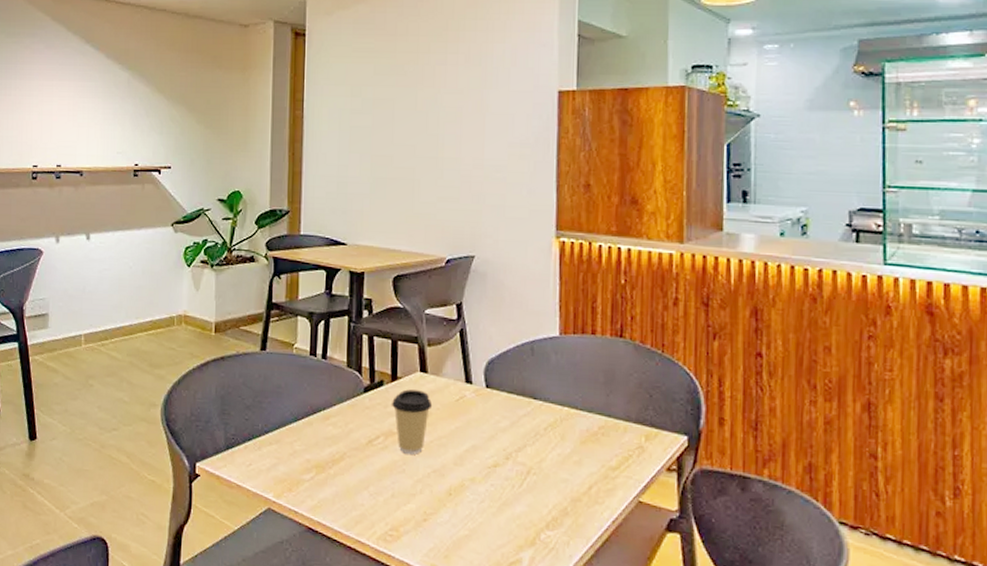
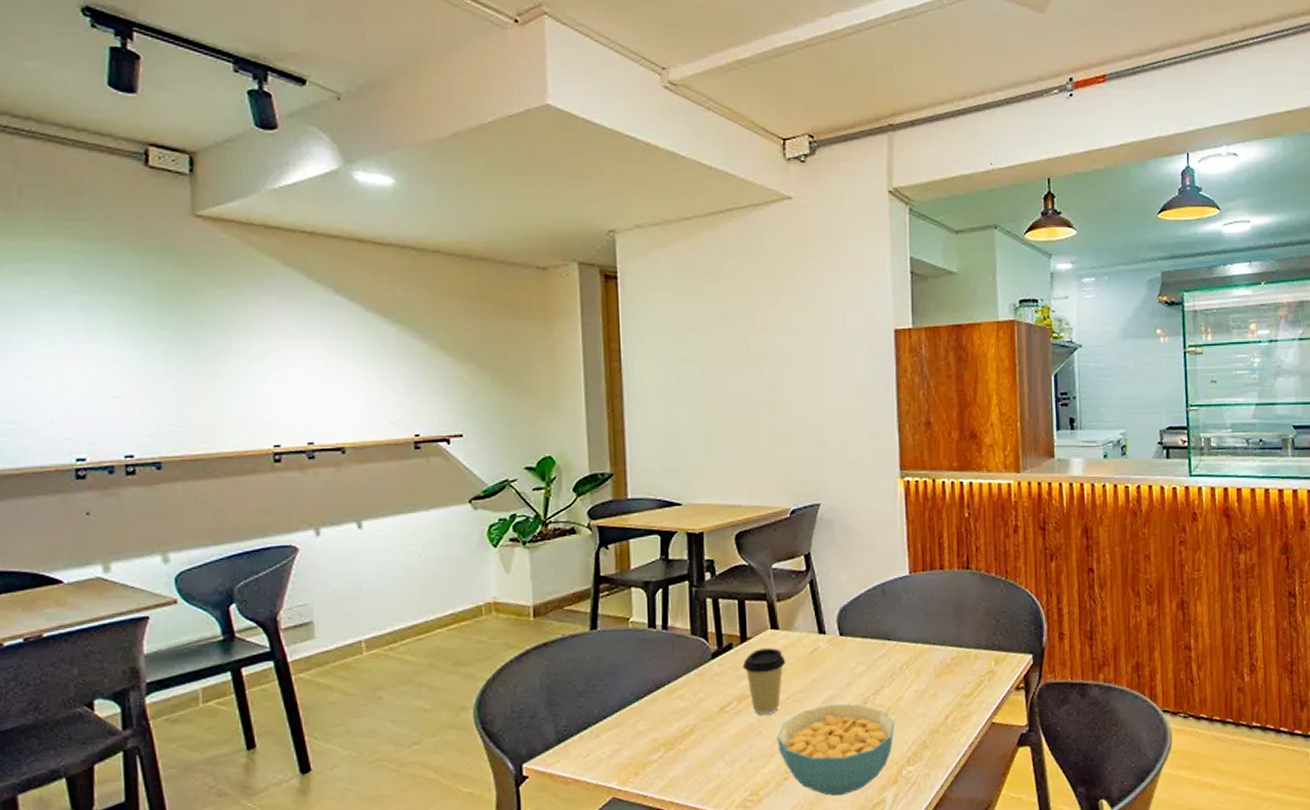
cereal bowl: none [419,454,535,548] -> present [777,704,894,797]

